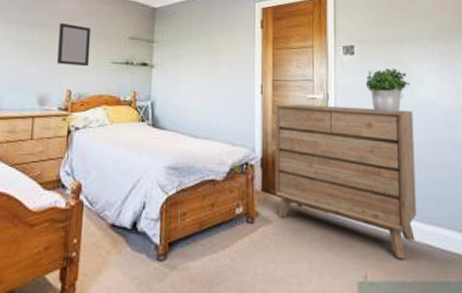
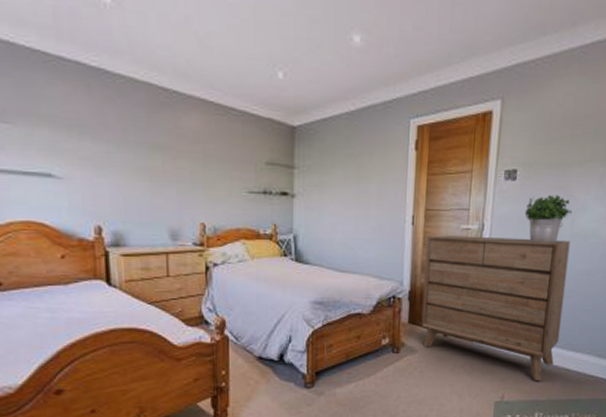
home mirror: present [57,22,92,67] -> none [183,145,223,197]

